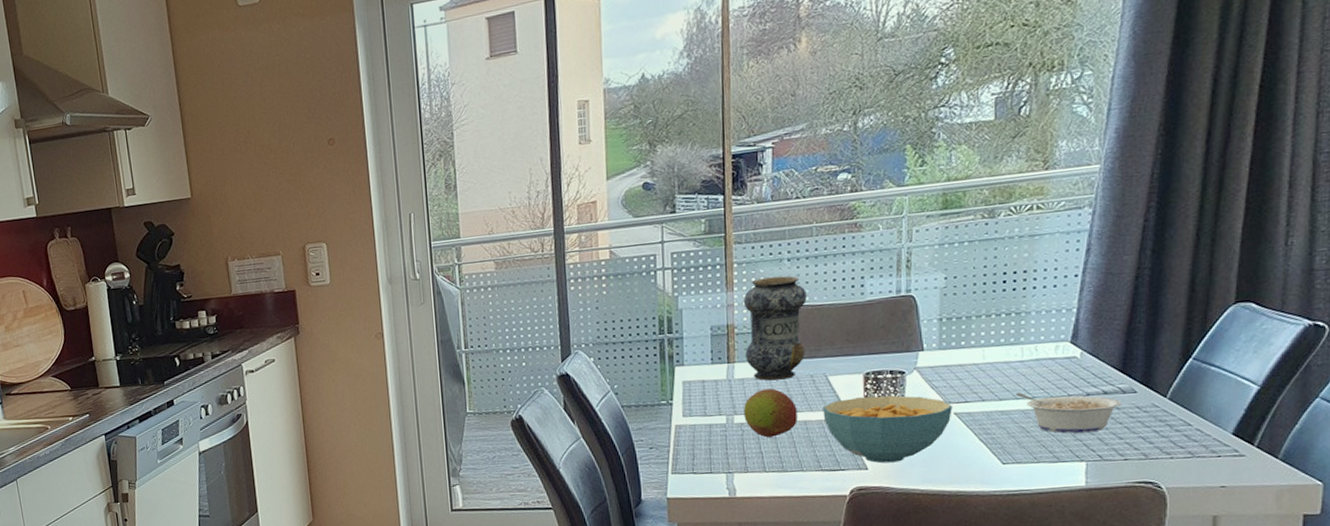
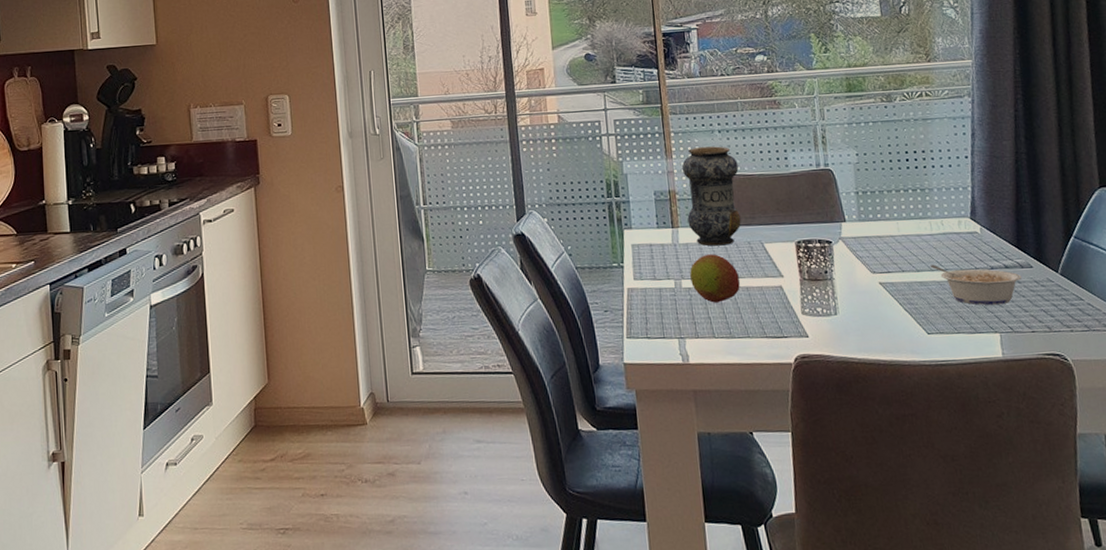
cereal bowl: present [823,395,952,464] -> none [762,264,878,331]

